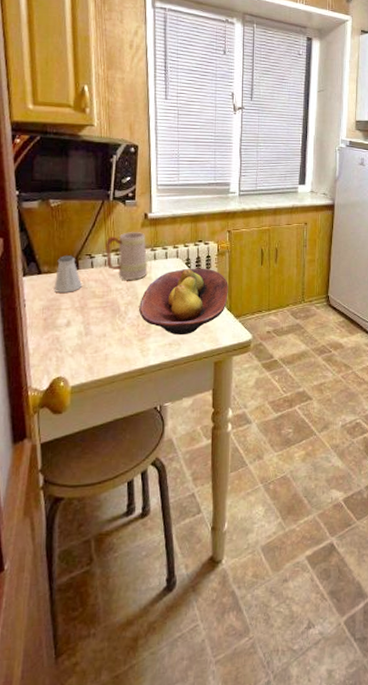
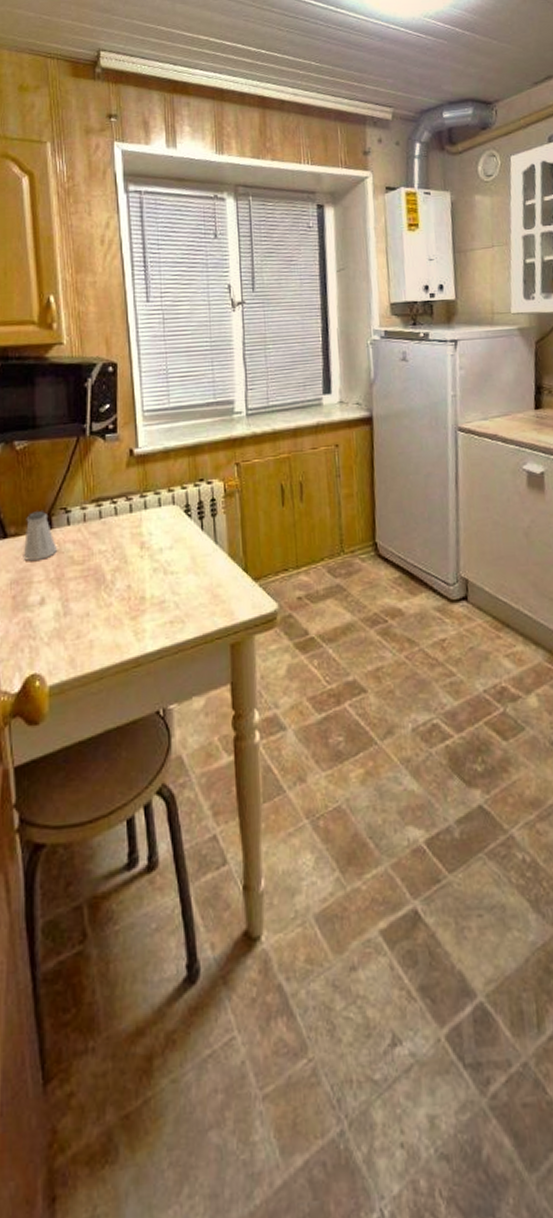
mug: present [105,232,148,281] -> none [84,474,137,540]
fruit bowl: present [139,268,228,336] -> none [129,515,242,610]

